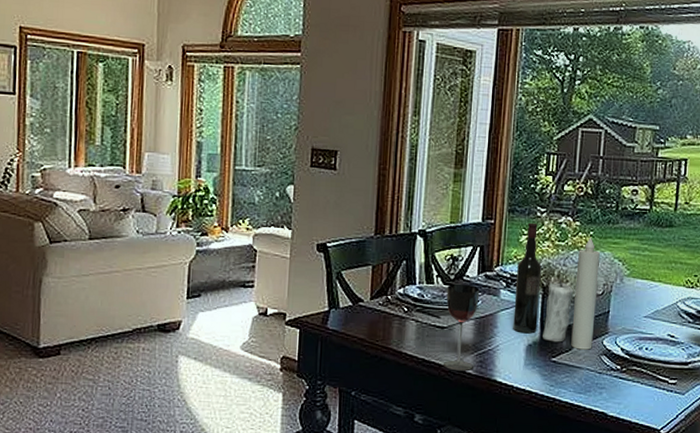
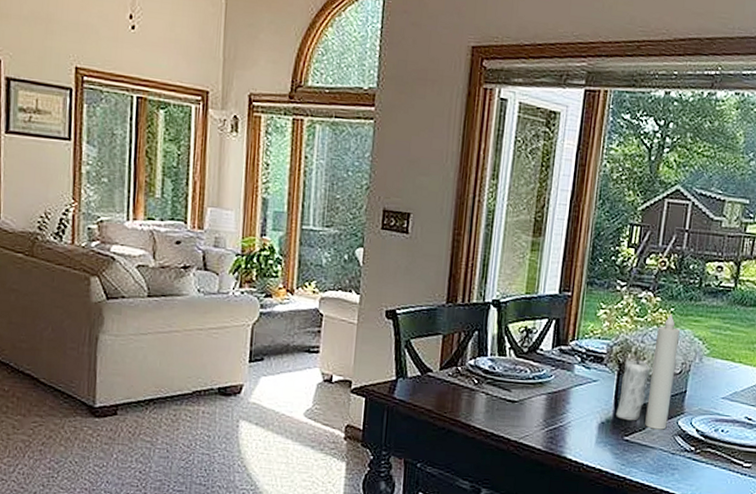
wineglass: present [443,283,480,372] -> none [512,357,554,447]
wine bottle: present [513,222,542,334] -> none [586,296,619,411]

